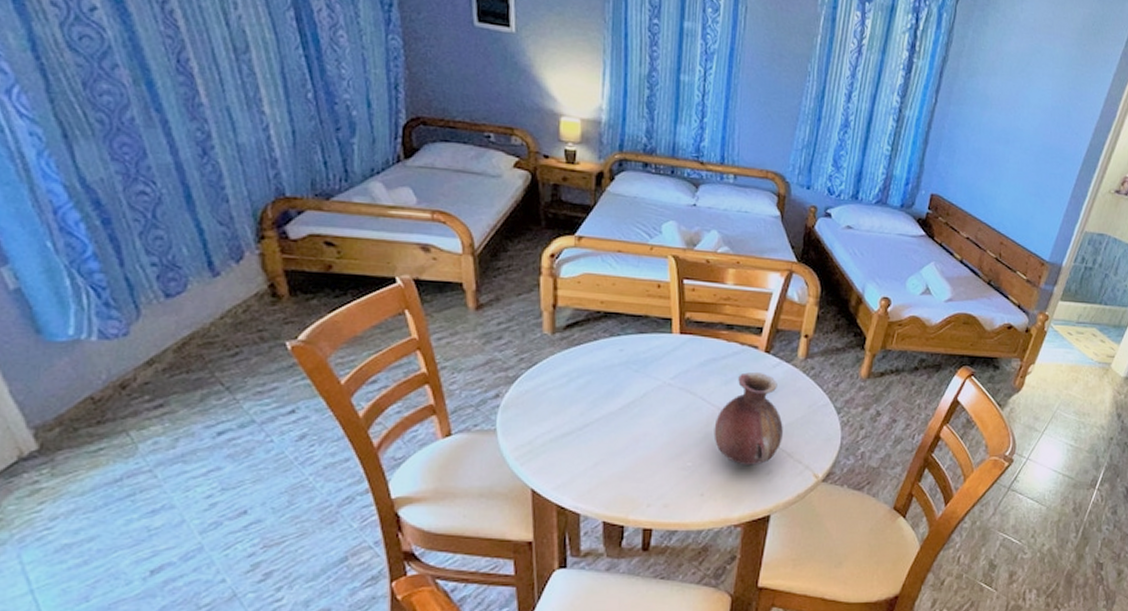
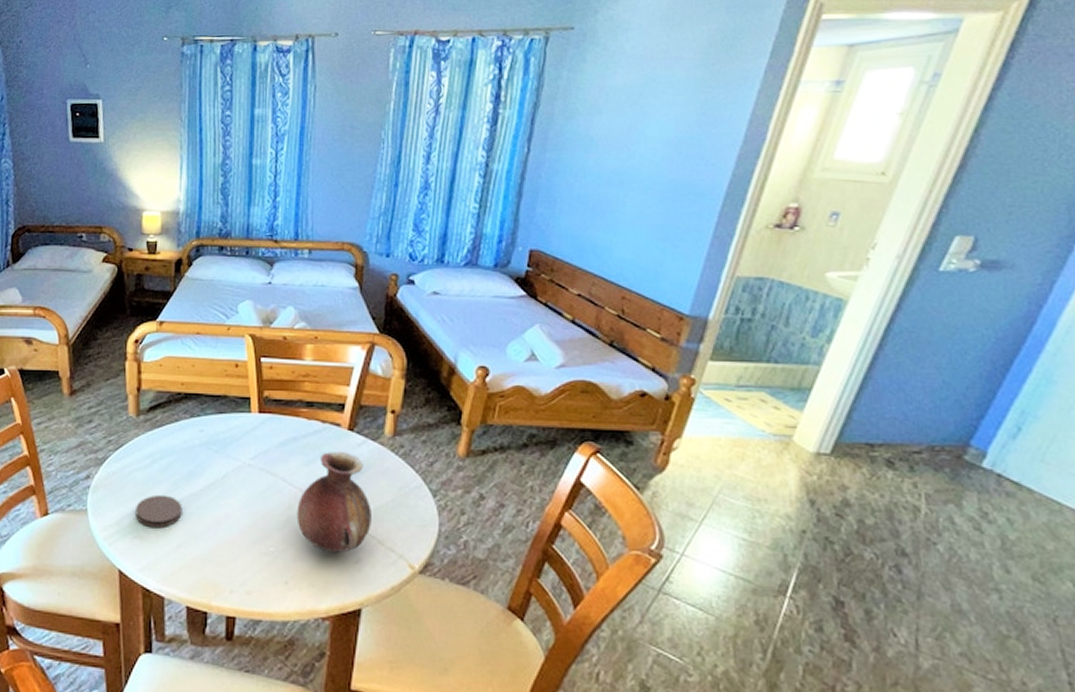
coaster: none [550,413,600,447] -> present [135,494,182,529]

